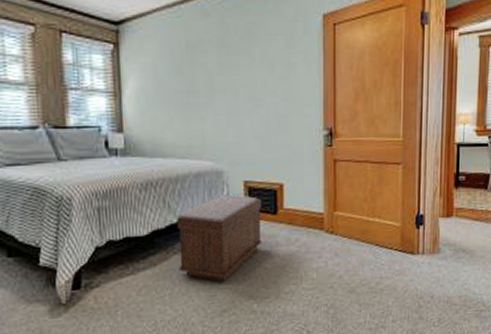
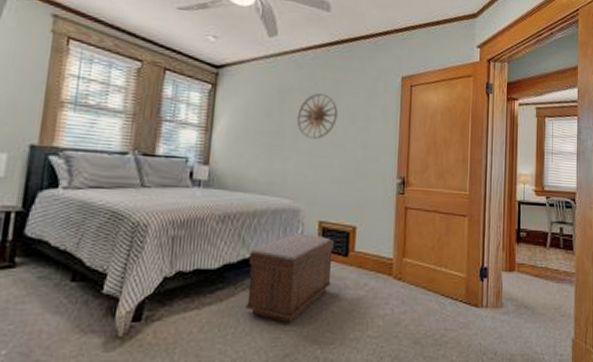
wall art: none [209,42,254,96] -> present [296,93,338,140]

